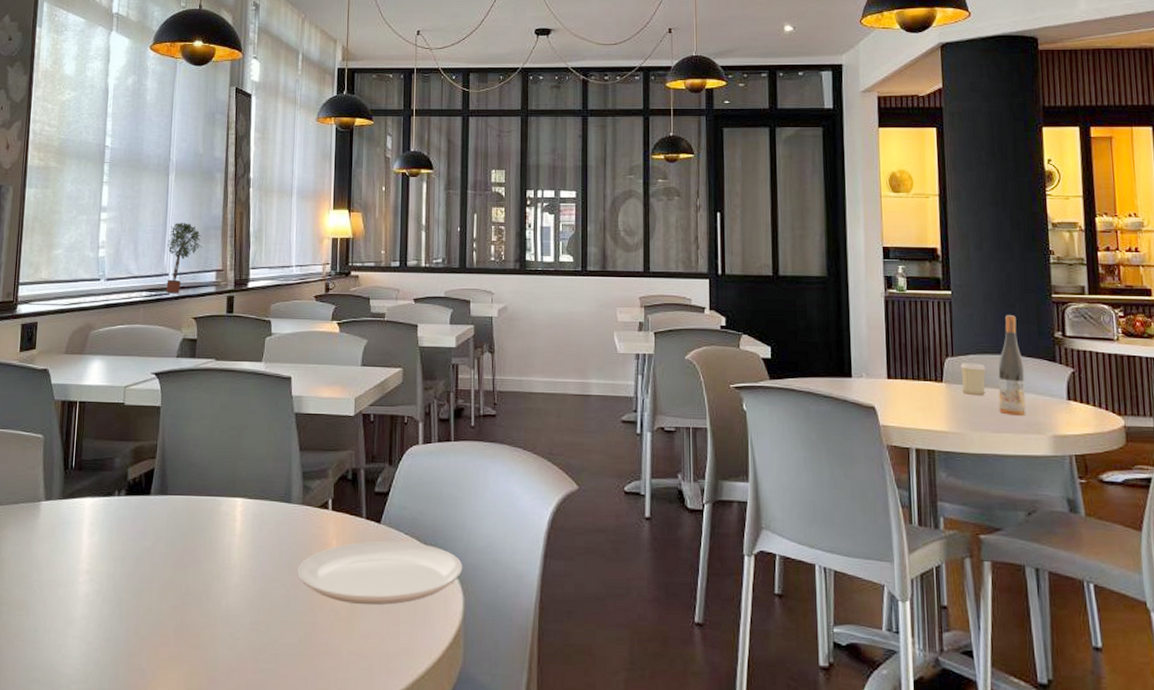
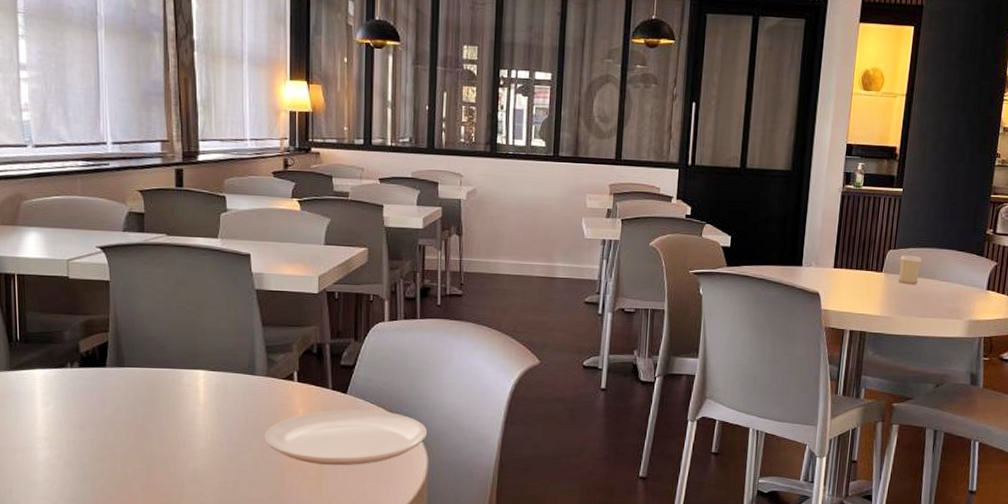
potted tree: present [166,223,203,294] -> none [102,86,145,165]
wine bottle: present [998,315,1026,417] -> none [927,213,956,304]

